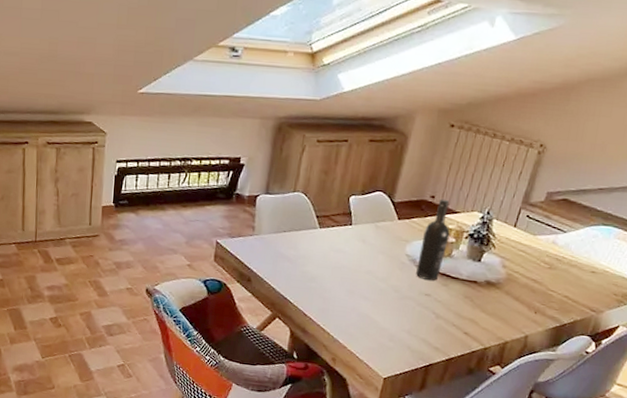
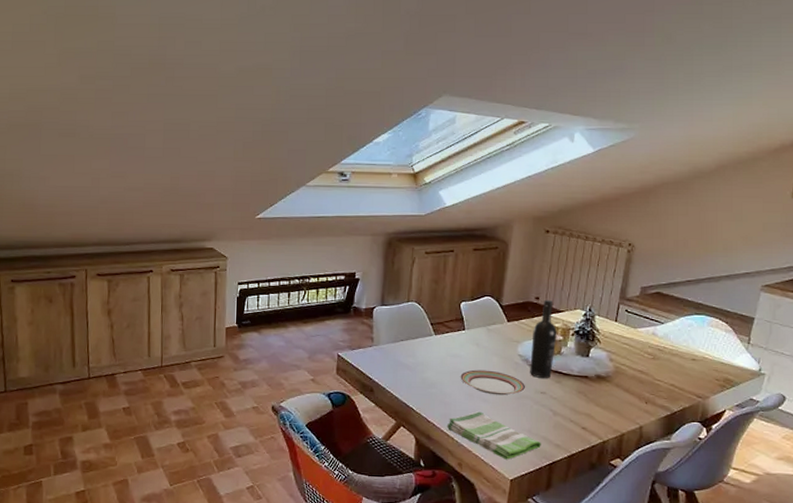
dish towel: none [323,308,420,358] -> present [446,411,541,460]
plate: none [342,266,411,295] -> present [460,369,526,396]

